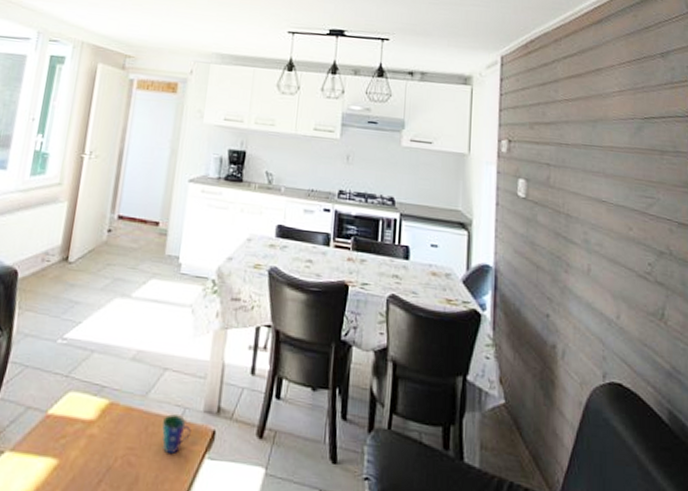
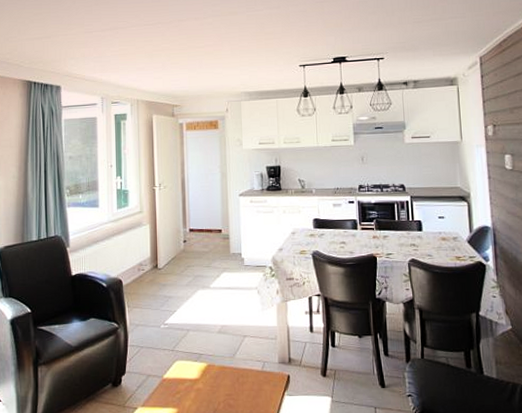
cup: present [162,413,191,455] -> none [248,366,271,396]

